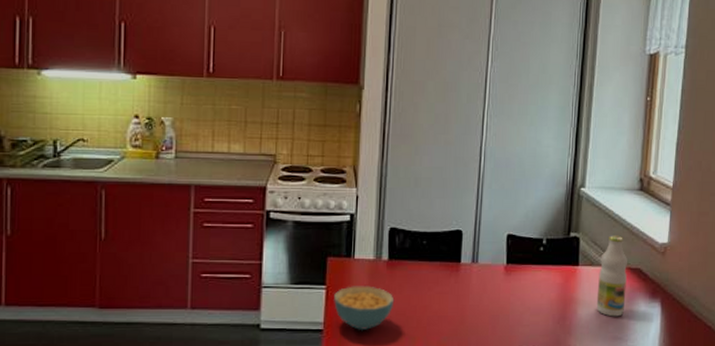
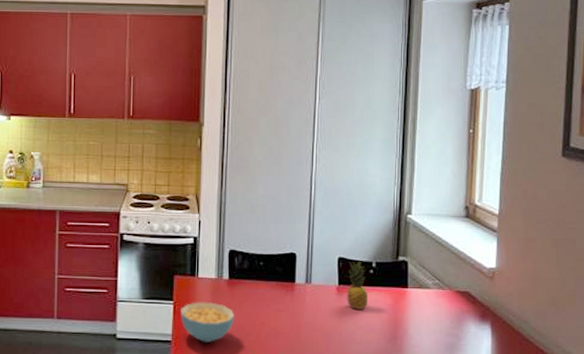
fruit: none [515,238,538,290] -> present [347,261,369,309]
bottle: present [596,235,627,317] -> none [426,260,456,338]

